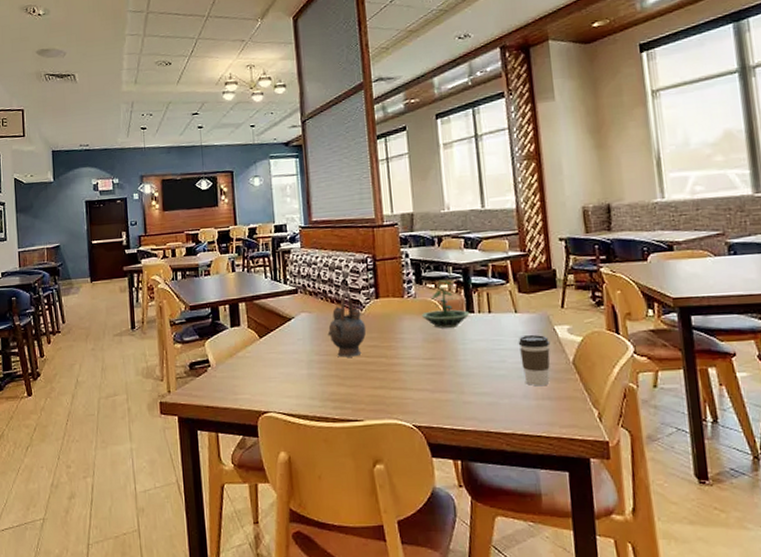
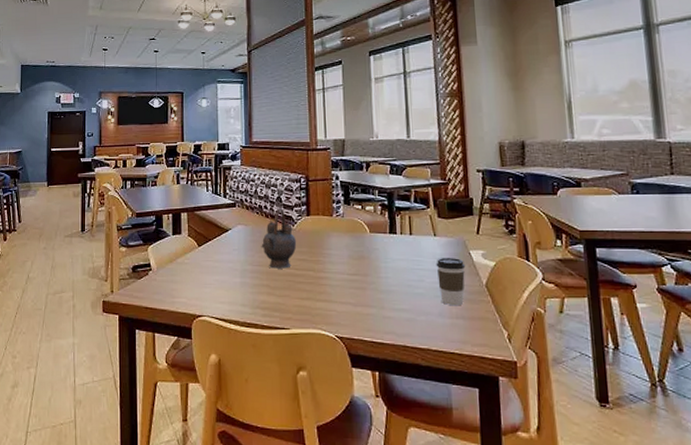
terrarium: present [422,279,469,328] -> none [349,202,392,247]

